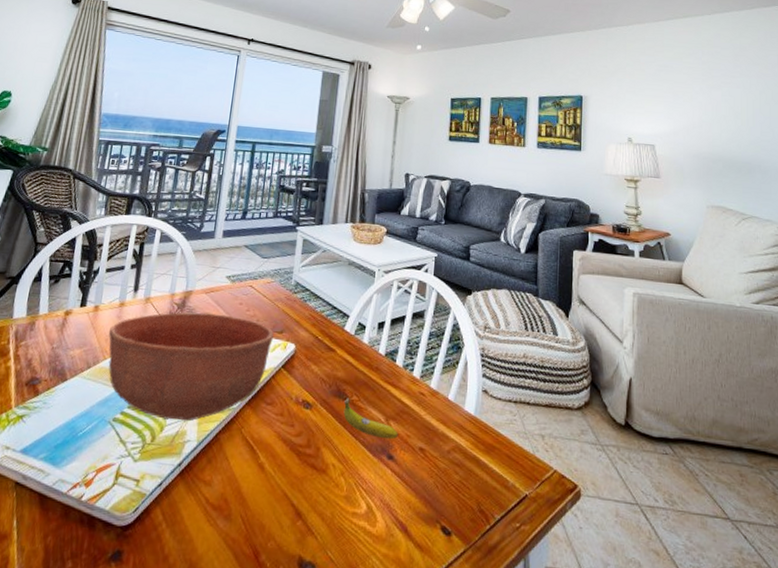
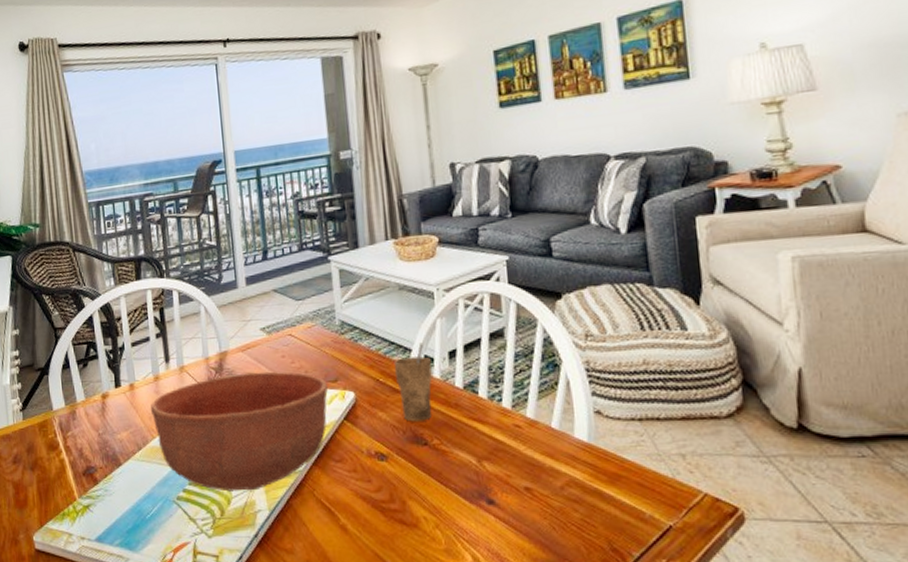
cup: none [332,311,363,379] -> present [393,342,432,422]
fruit: present [343,398,399,440] -> none [424,443,496,483]

